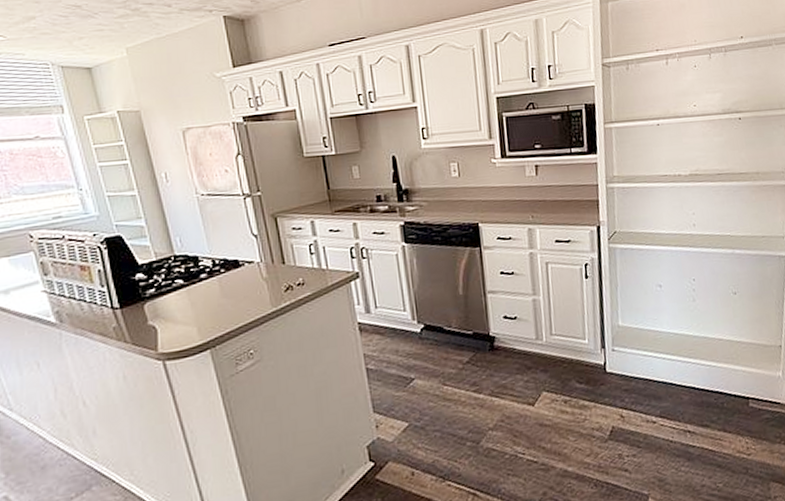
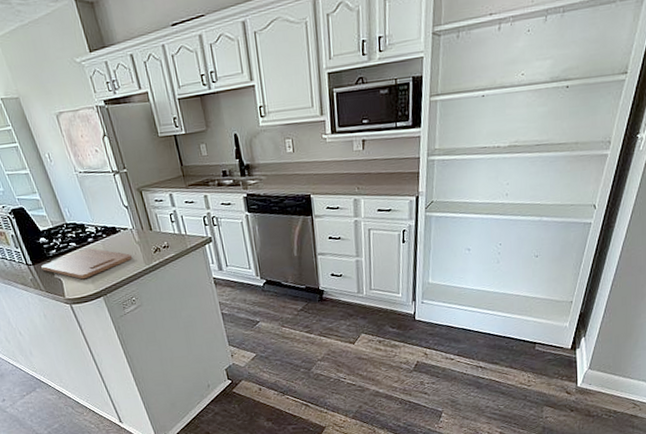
cutting board: none [132,286,255,327] -> present [41,248,132,280]

